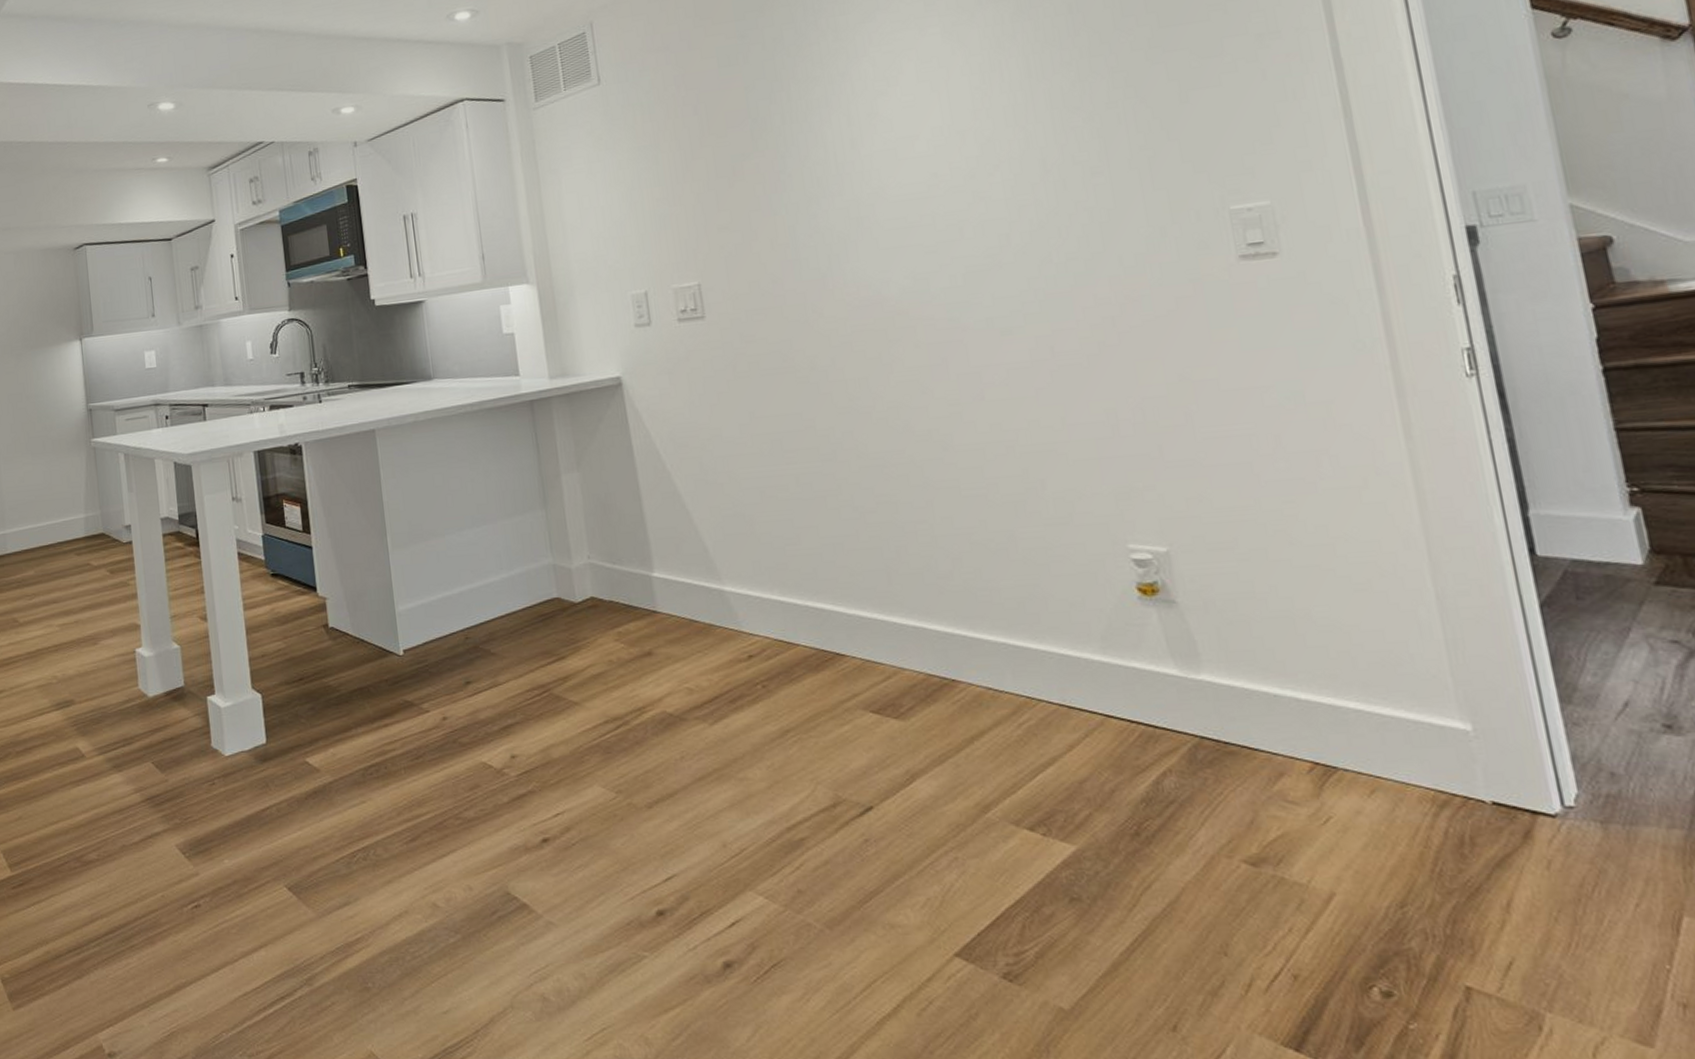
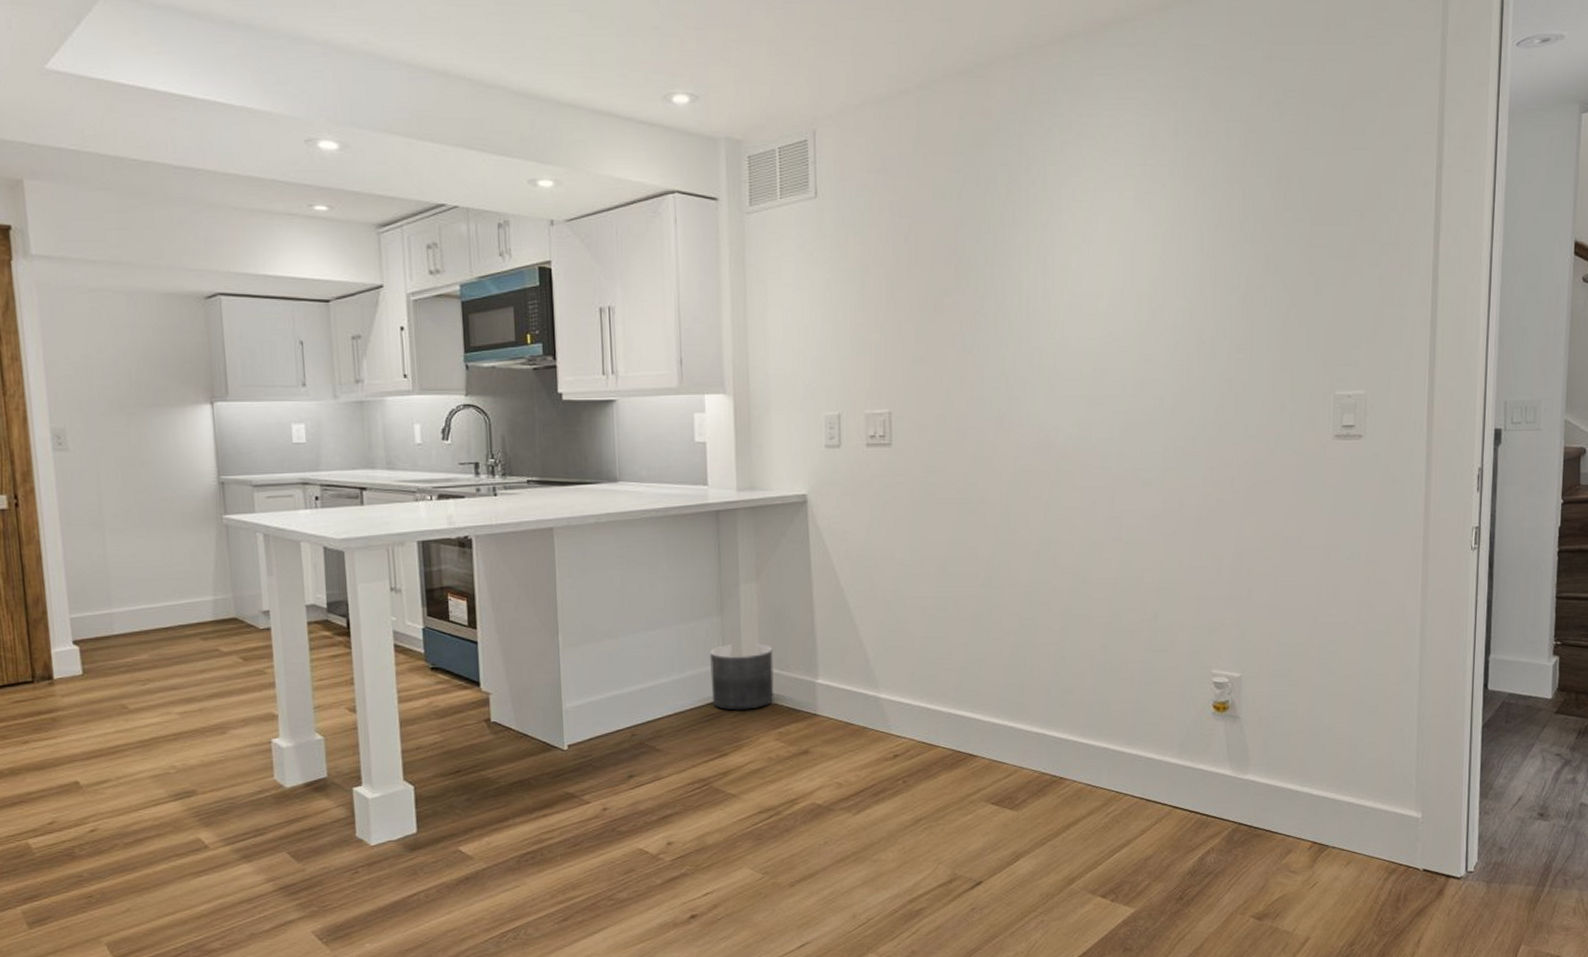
planter: none [536,536,609,610] -> present [709,644,774,711]

